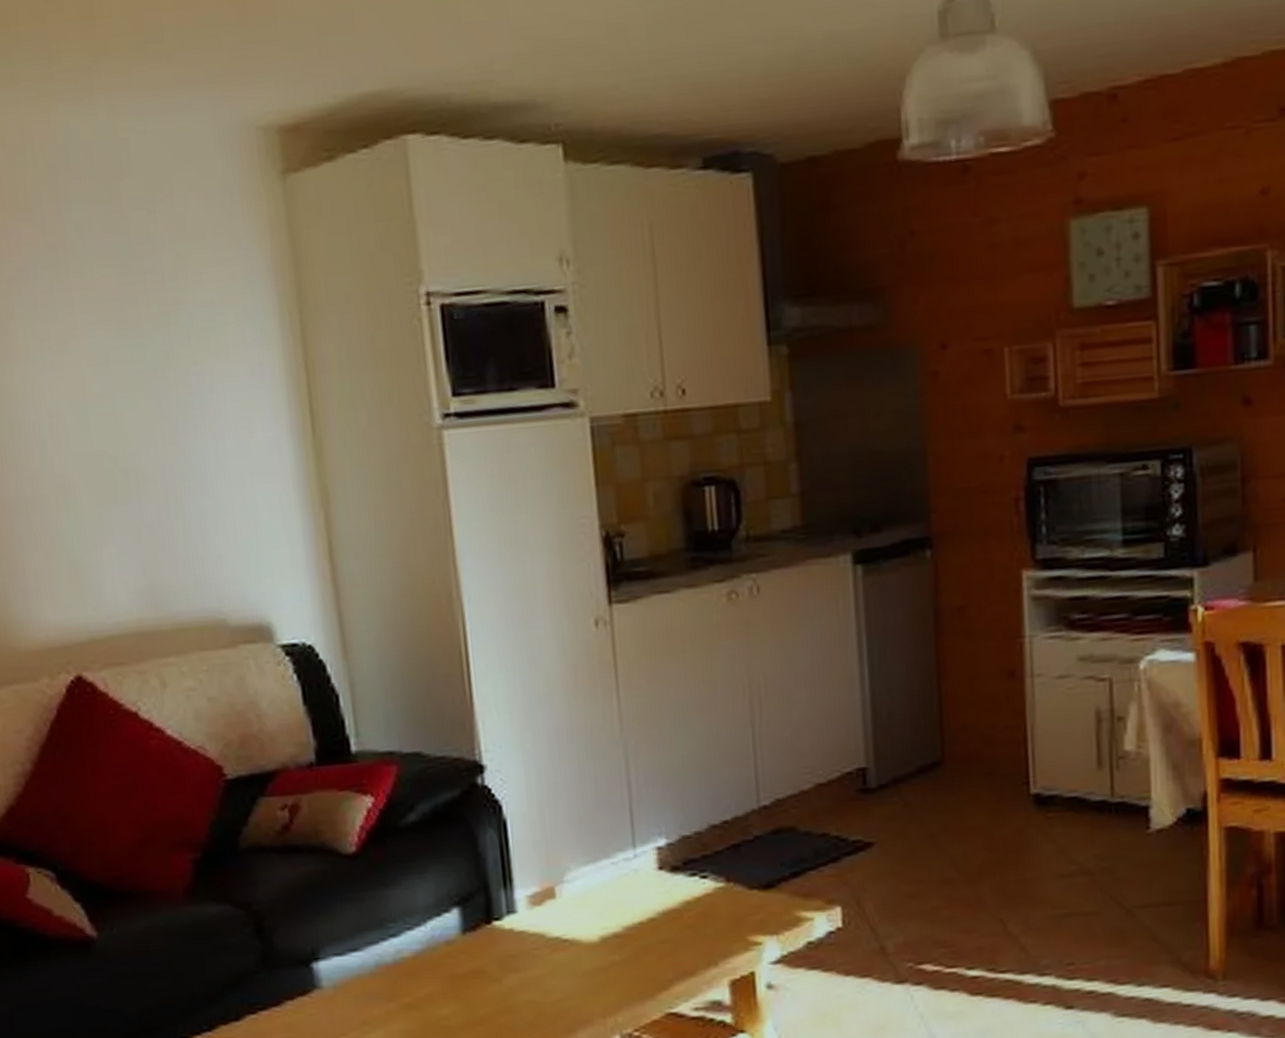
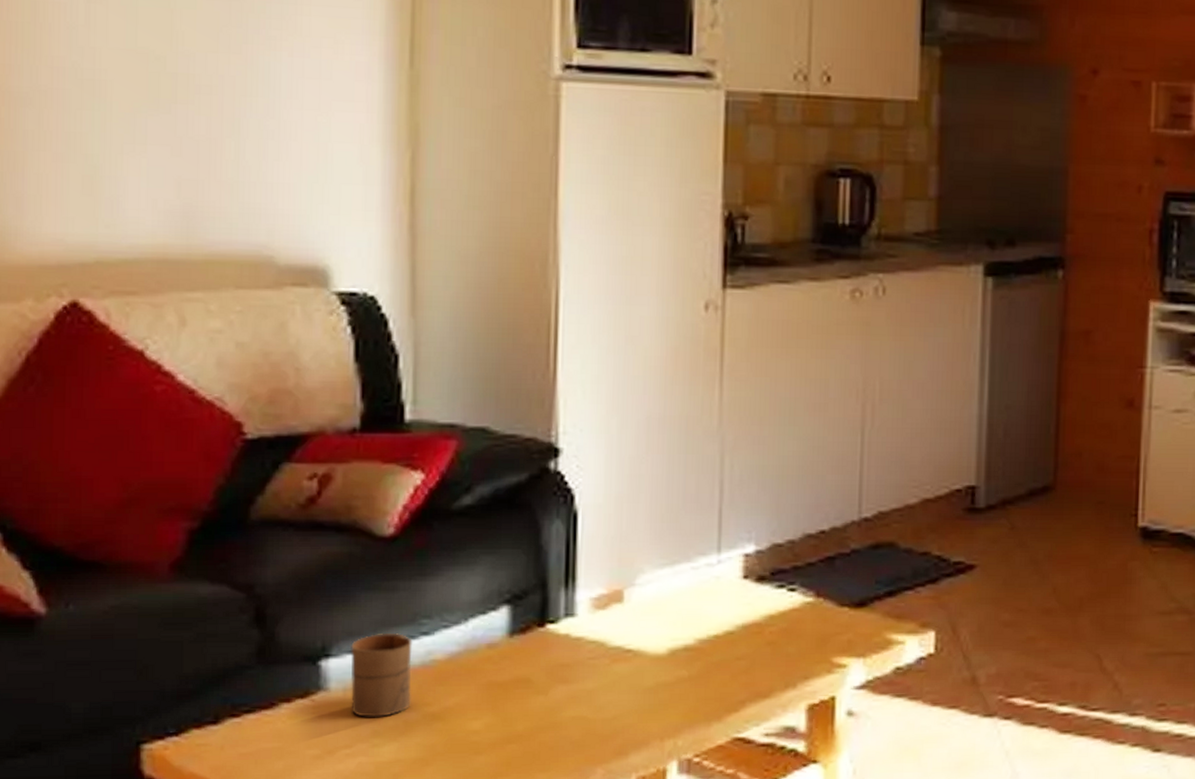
cup: none [334,936,389,1010] -> present [351,632,413,718]

